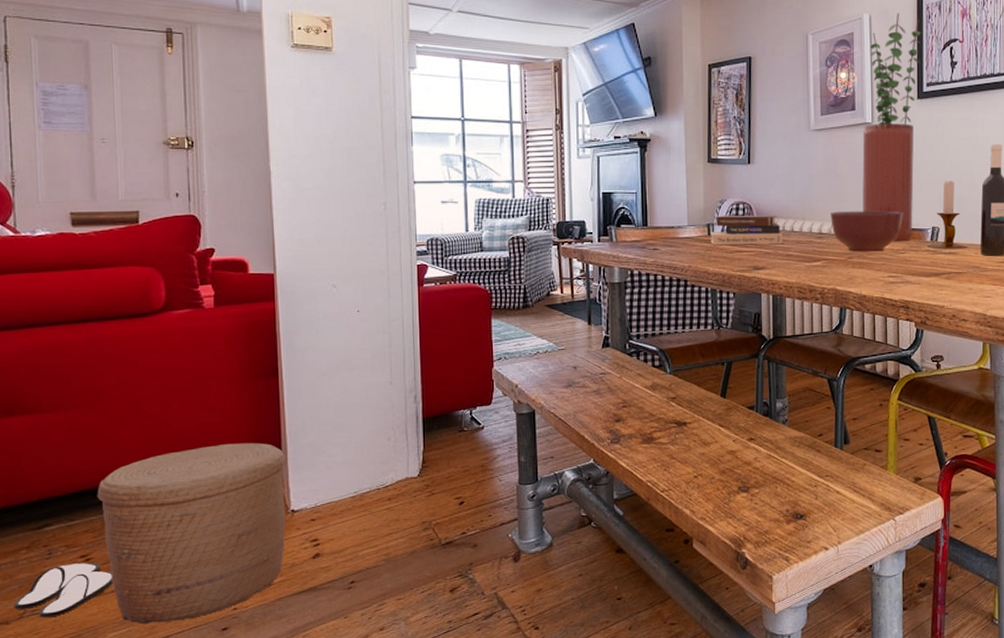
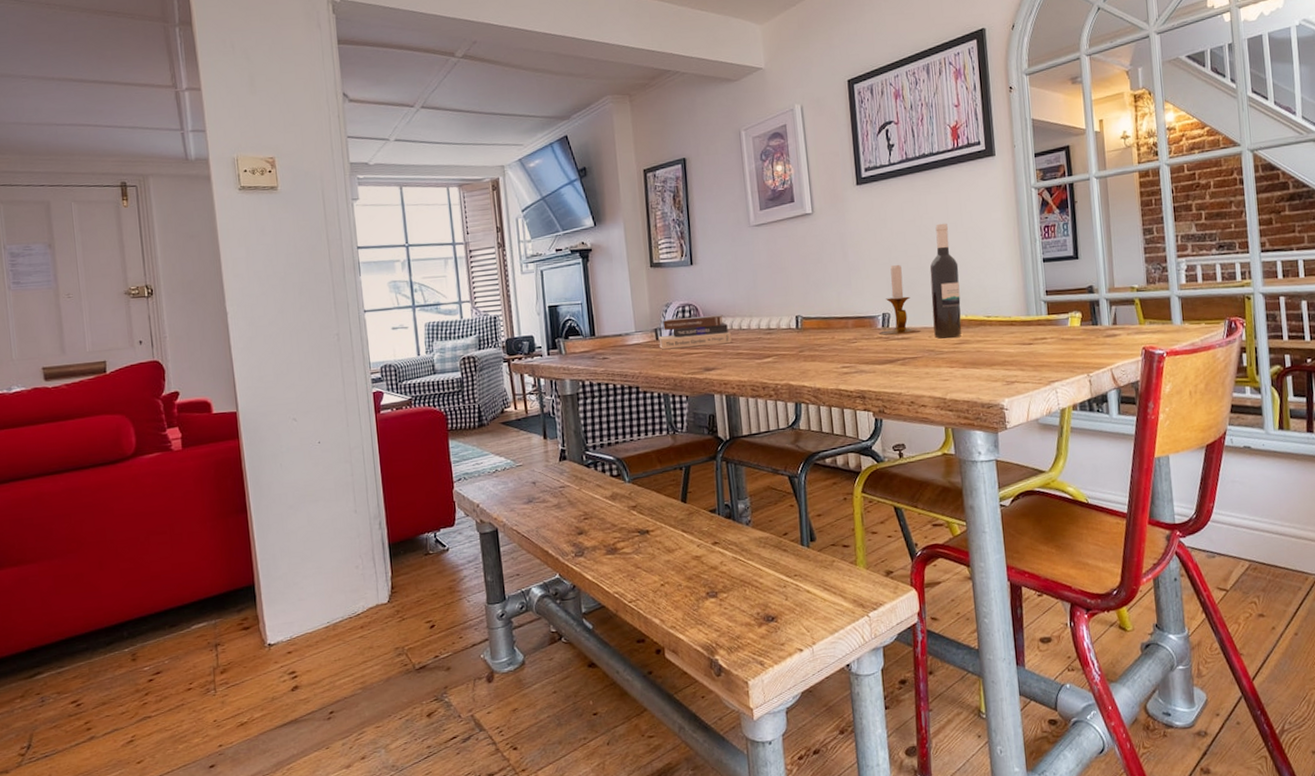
slippers: present [14,563,112,618] -> none [12,708,103,765]
basket: present [97,442,286,624] -> none [83,579,264,766]
bowl: present [831,211,904,252] -> none [778,300,852,345]
vase: present [862,13,922,242] -> none [804,100,863,332]

